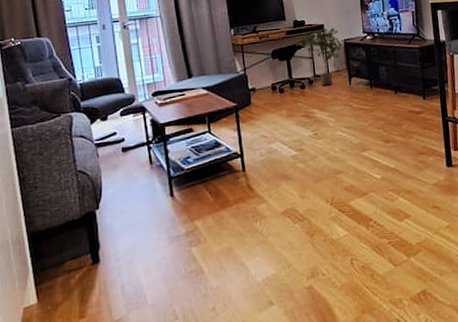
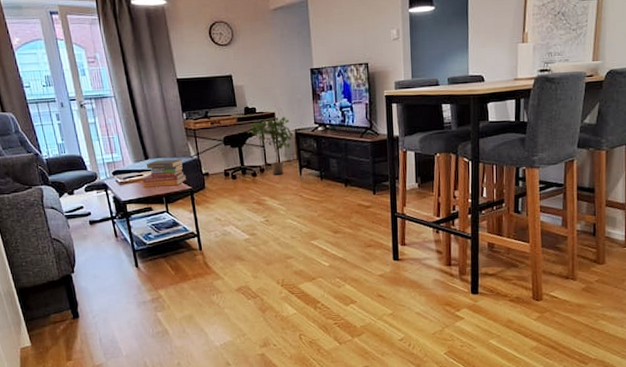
books: none [184,75,231,108] -> present [142,159,186,187]

